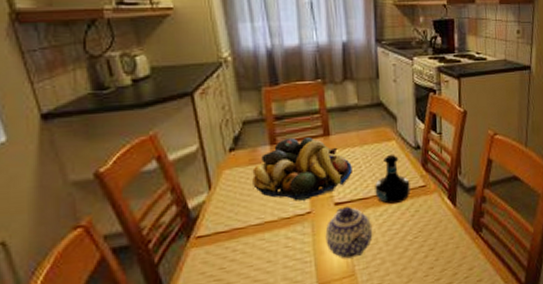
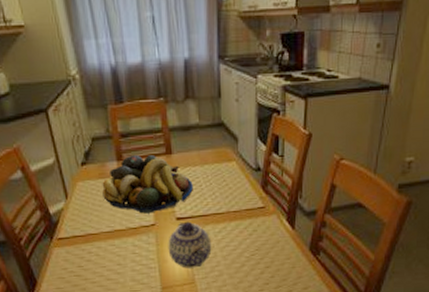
tequila bottle: present [375,154,411,204] -> none [214,174,249,222]

